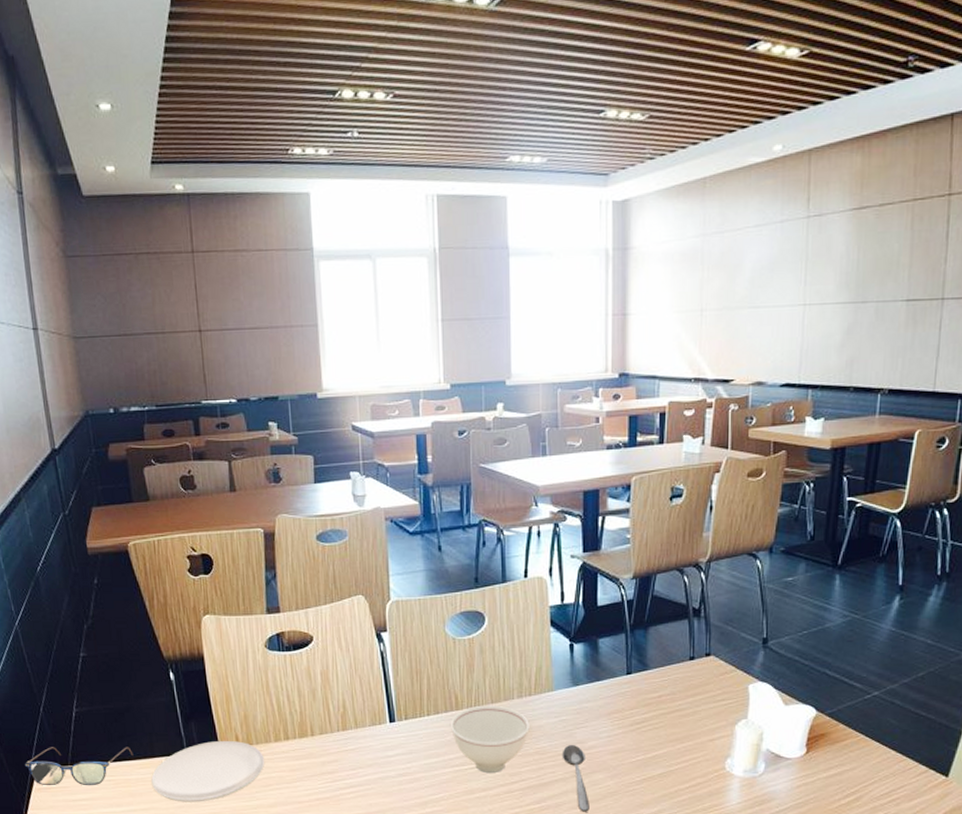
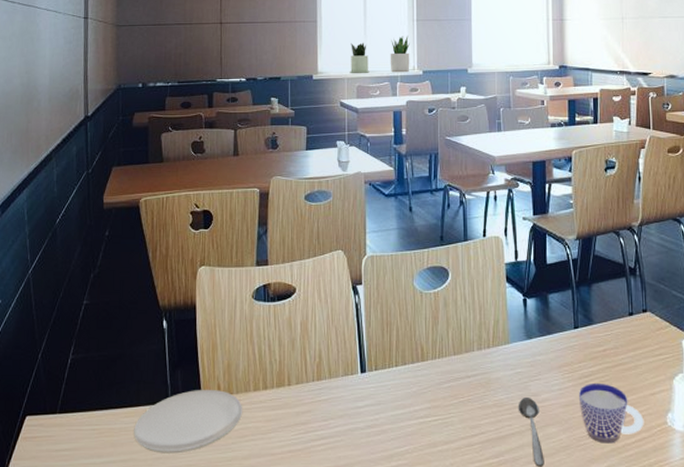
glasses: present [24,747,134,786] -> none [15,394,120,436]
planter: none [361,350,386,391] -> present [349,42,370,74]
planter: none [409,340,435,388] -> present [390,36,410,73]
bowl: present [450,705,530,772] -> none [416,357,488,425]
cup: none [629,729,700,789] -> present [578,382,644,444]

